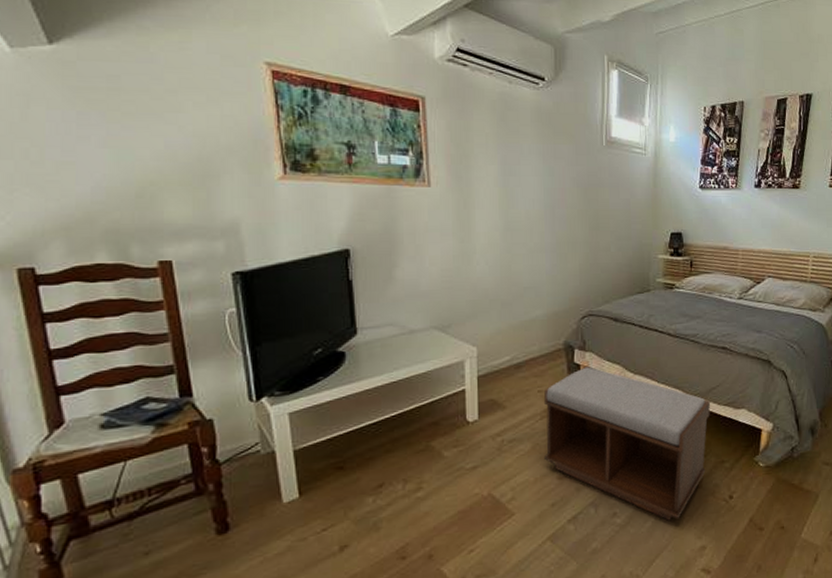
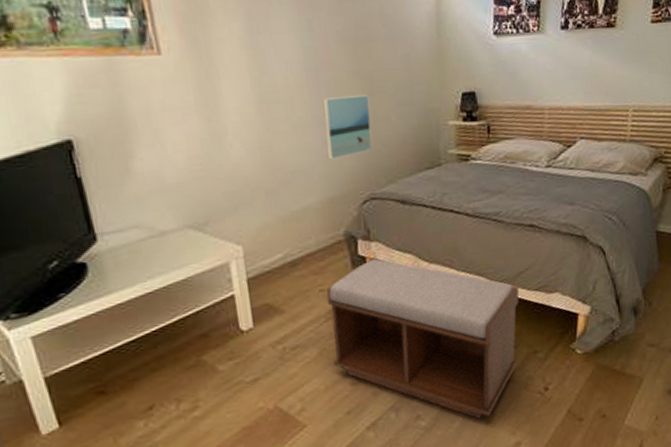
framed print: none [555,229,594,280] -> present [322,95,373,160]

